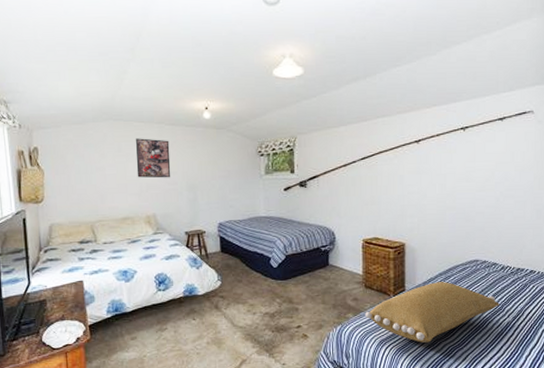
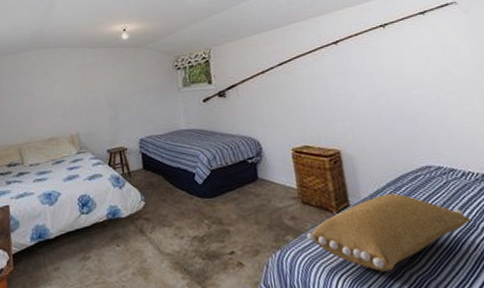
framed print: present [135,138,171,178] -> none [61,62,93,99]

